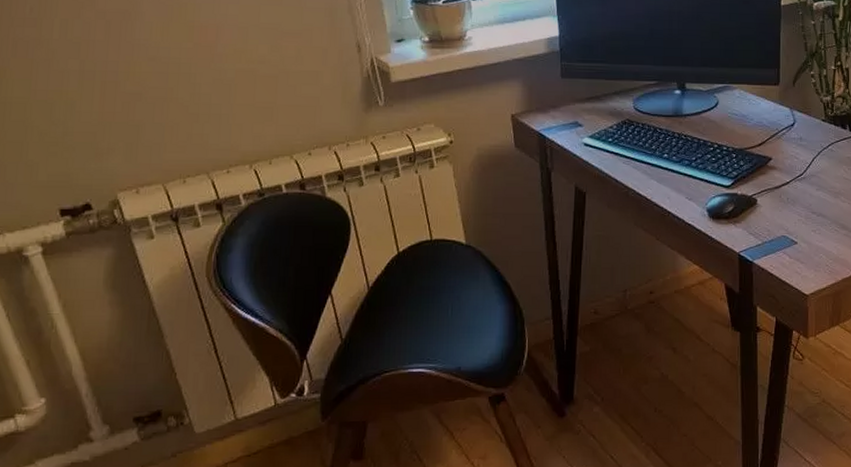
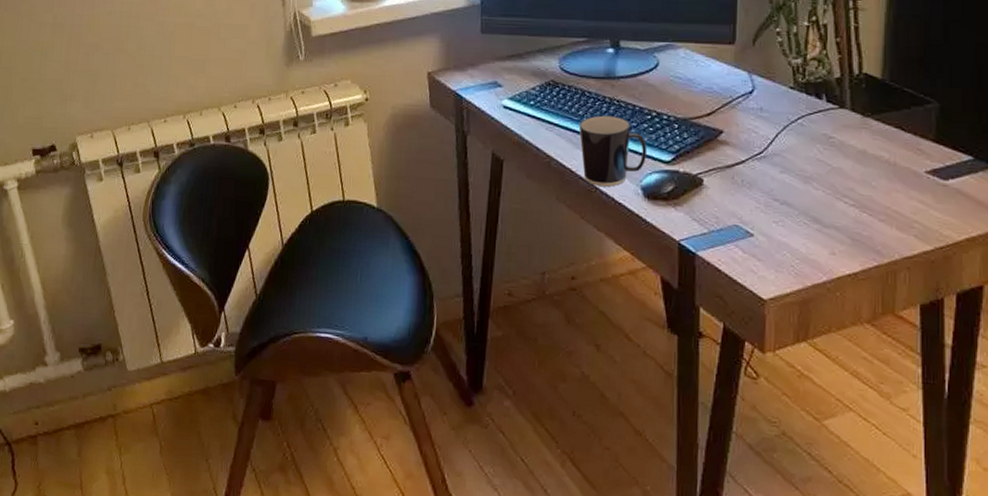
mug: none [652,149,710,212] -> present [578,115,647,188]

